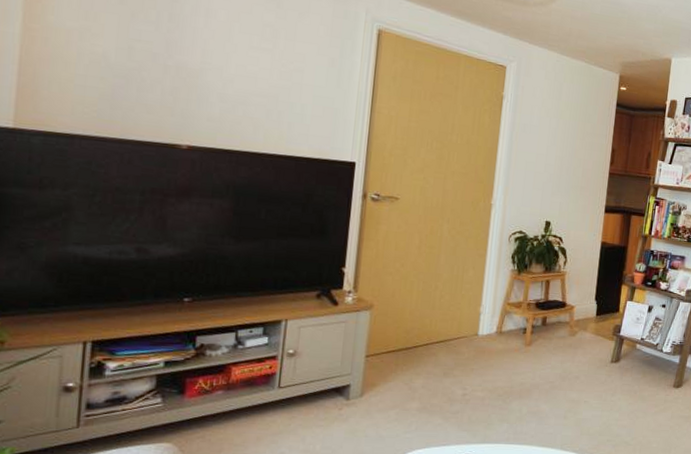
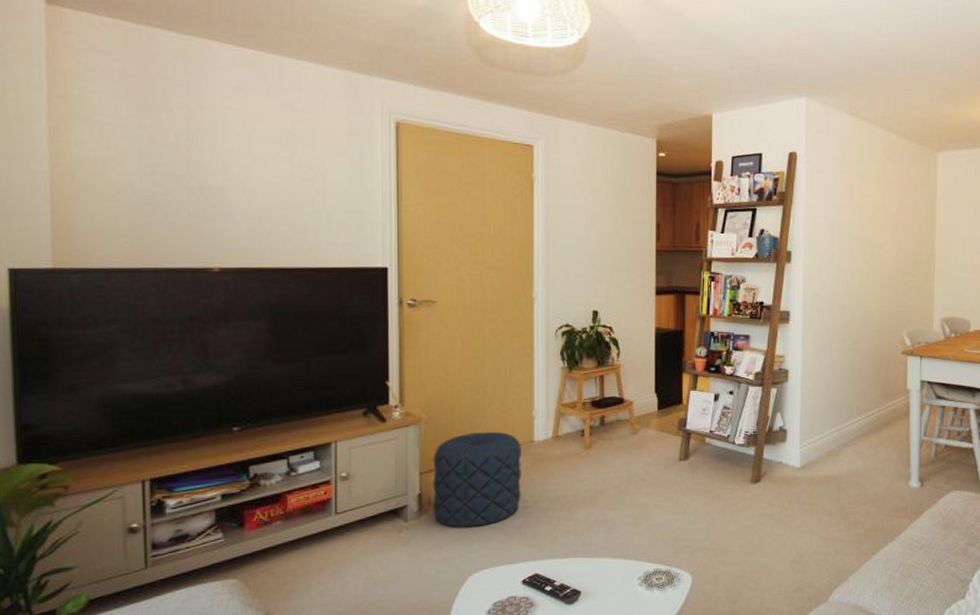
pouf: none [375,322,467,409] -> present [433,431,522,527]

